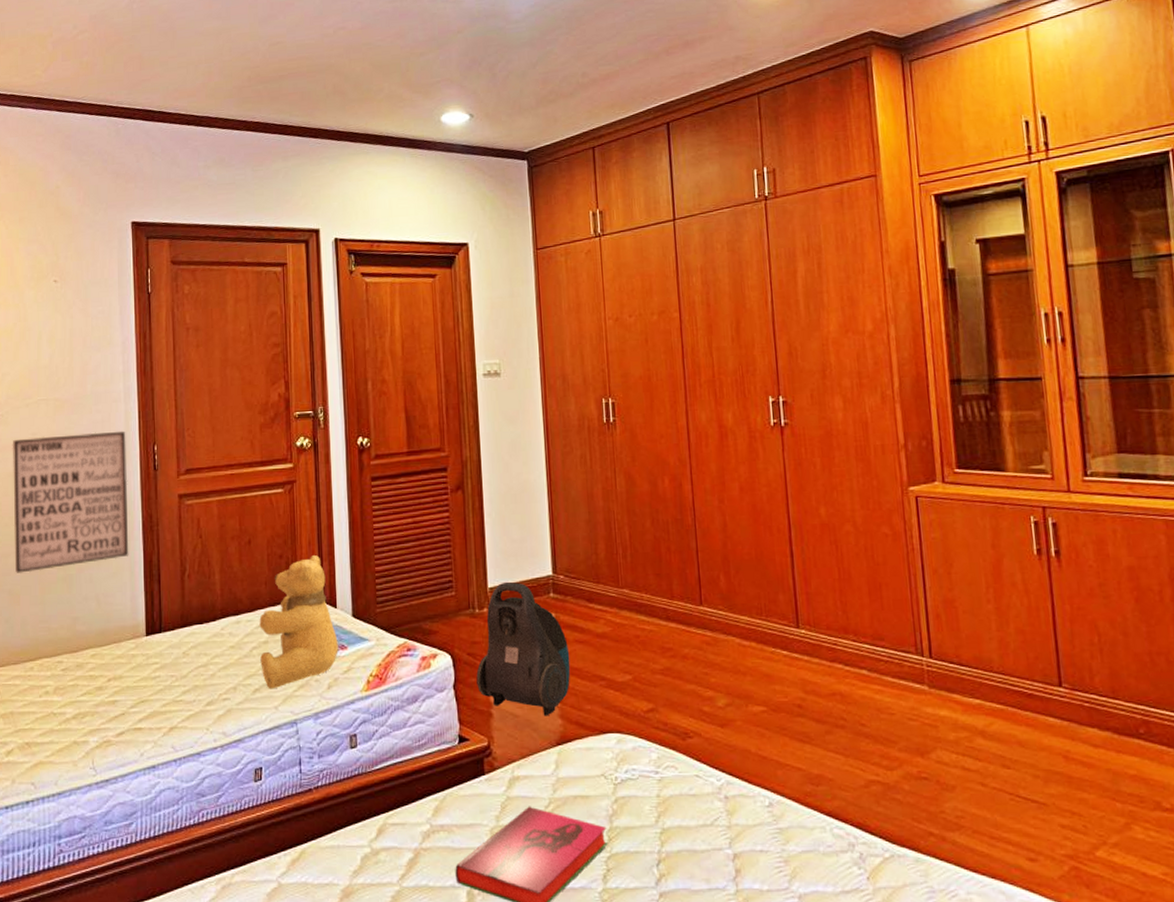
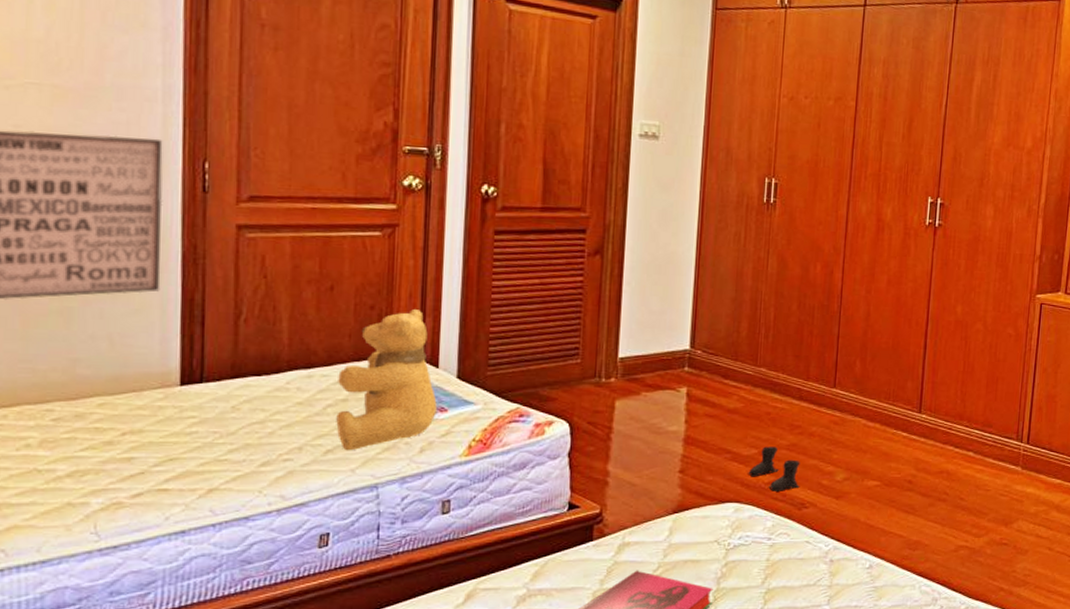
vacuum cleaner: present [476,581,571,716] -> none [594,352,698,486]
boots: none [625,671,681,720] -> present [748,446,800,491]

